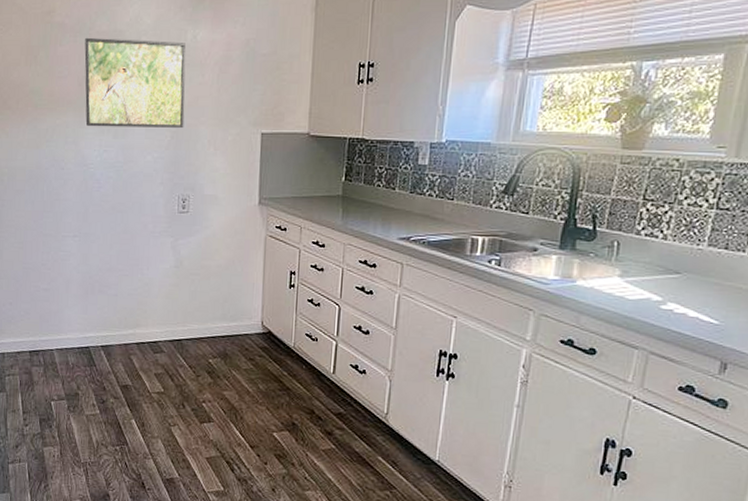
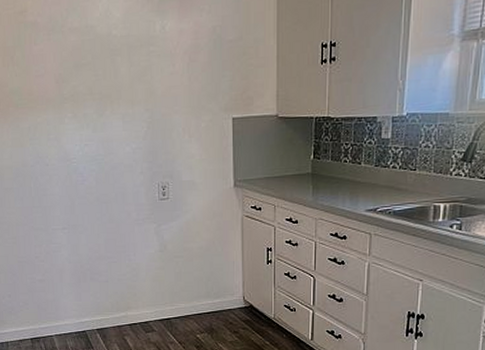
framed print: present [84,37,186,129] -> none [58,33,159,122]

